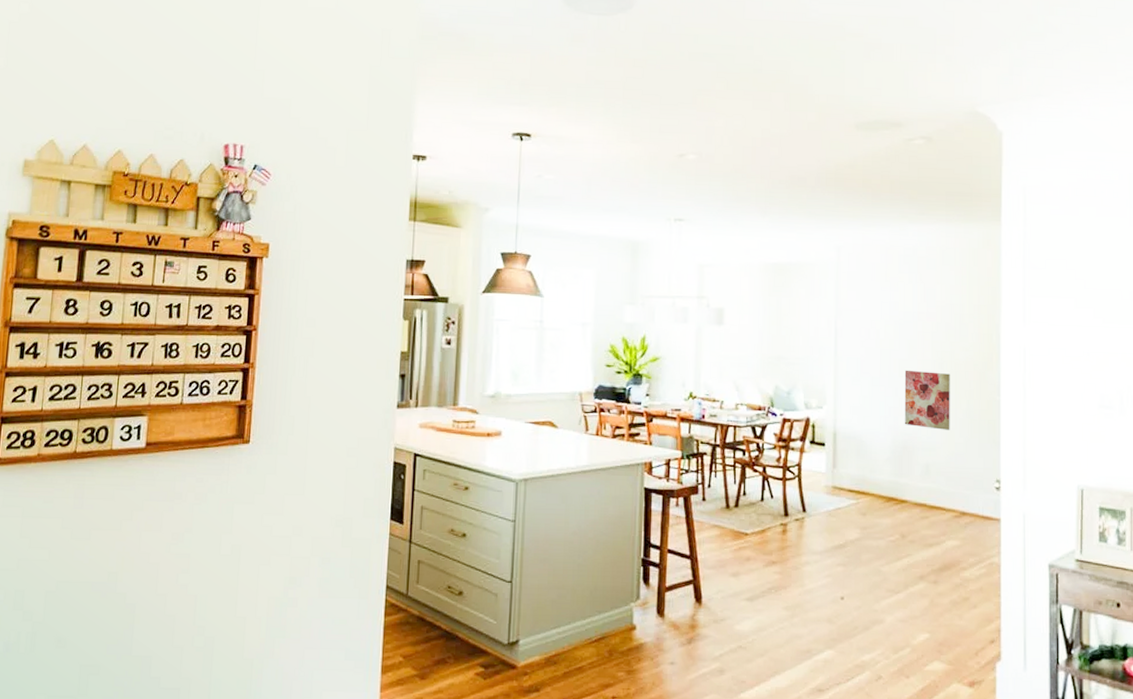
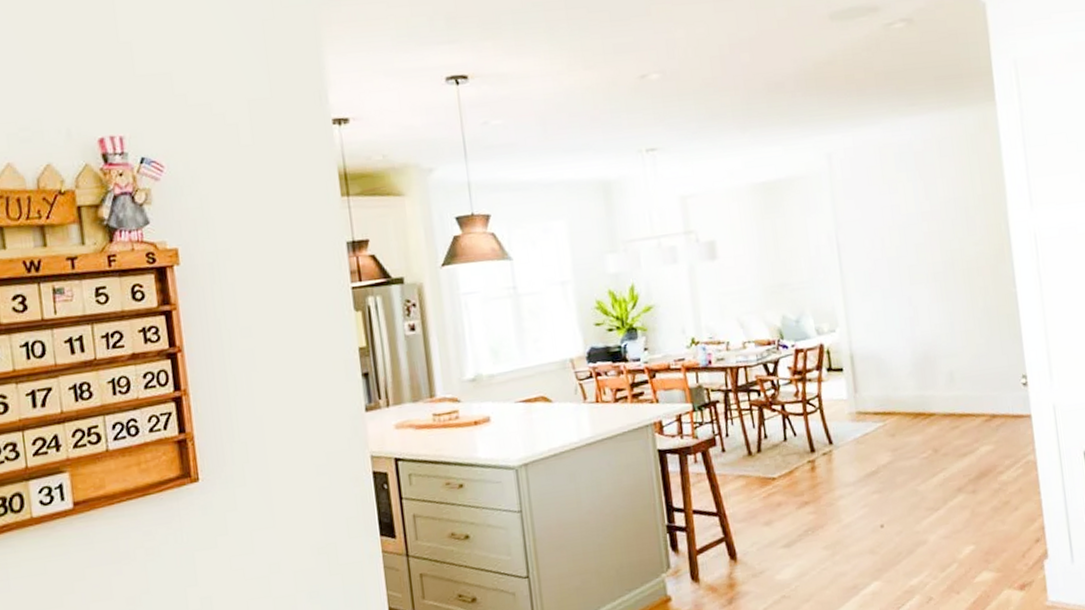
wall art: present [904,370,950,430] -> none [915,272,970,335]

